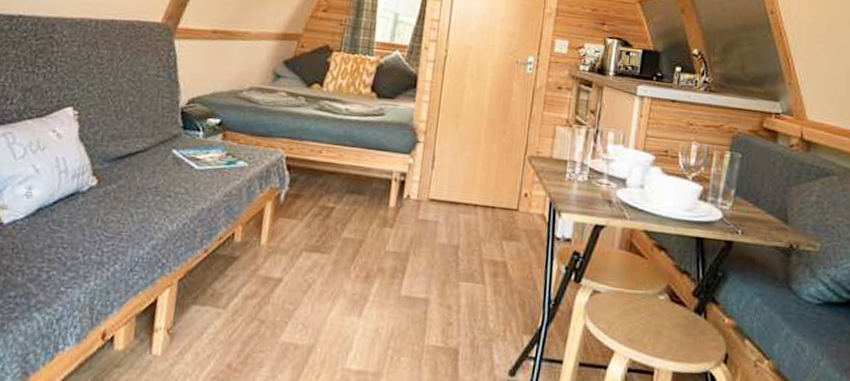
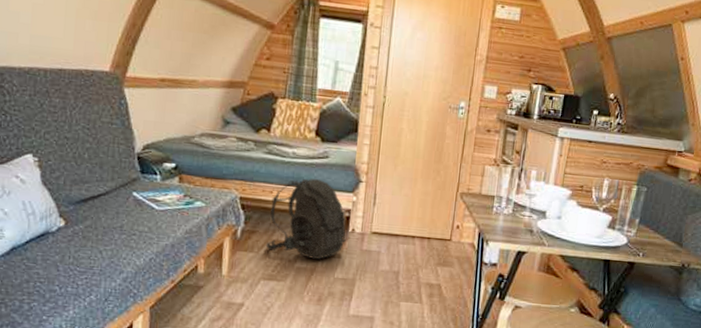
backpack: none [310,138,401,229] -> present [265,179,347,259]

